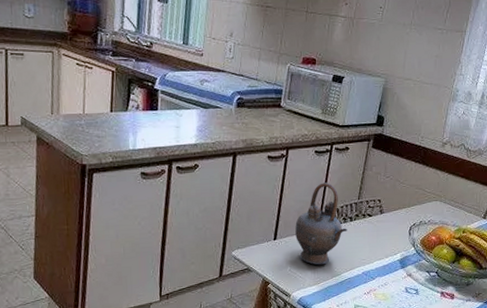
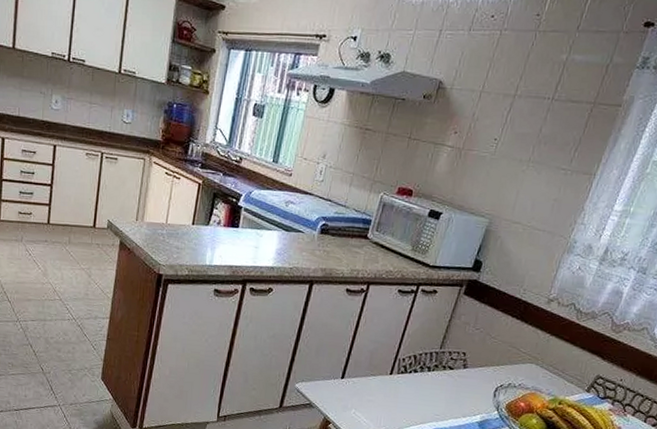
teapot: present [295,182,347,265] -> none [365,325,424,414]

